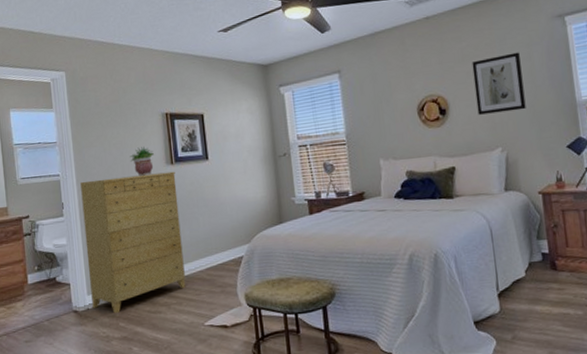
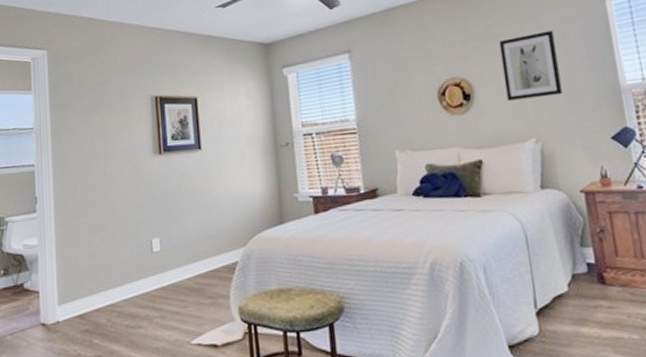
dresser: present [80,171,186,314] -> none [57,162,171,329]
potted plant: present [130,147,154,176] -> none [113,134,140,168]

